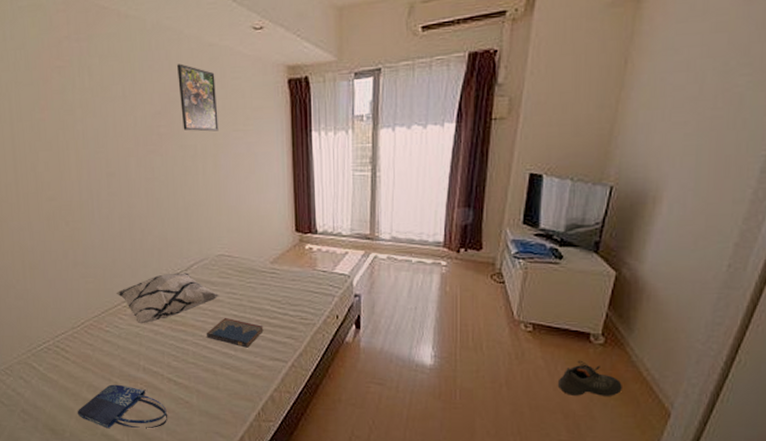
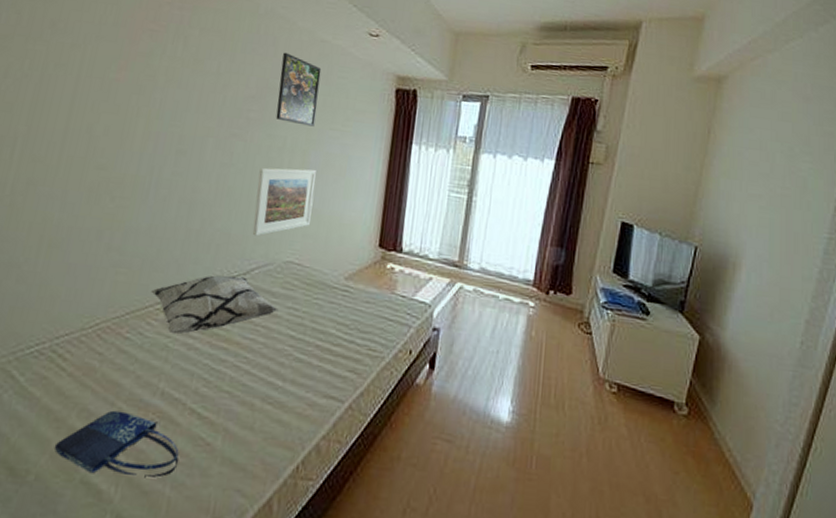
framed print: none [179,170,232,237] -> present [252,167,316,236]
hardcover book: present [207,318,264,348] -> none [252,338,323,379]
shoe: present [557,360,622,396] -> none [640,432,705,479]

